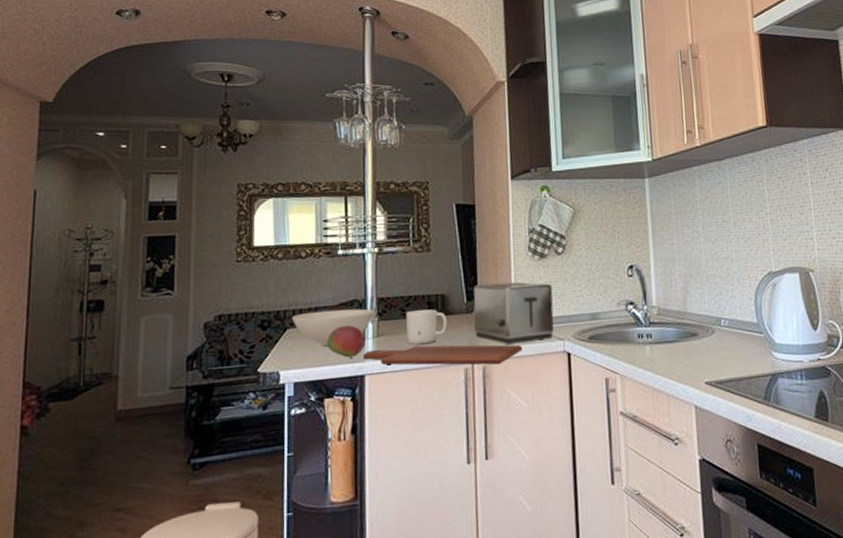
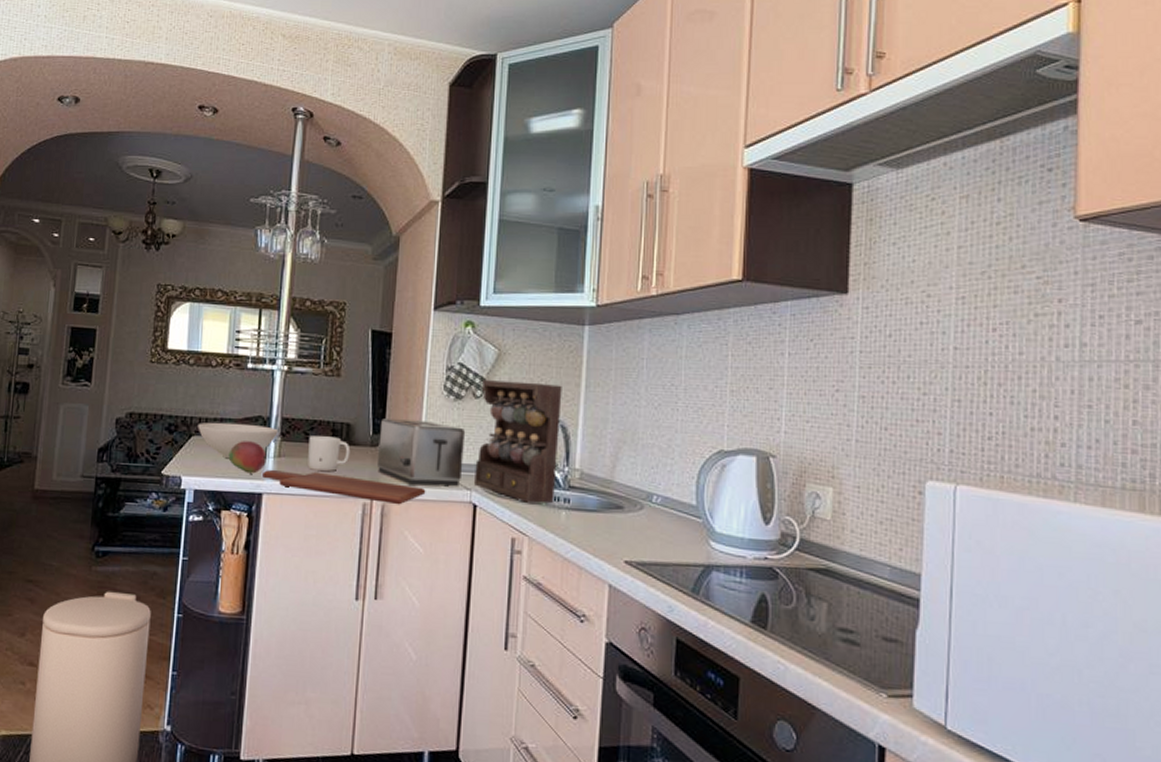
spice rack: none [562,233,639,344] -> present [475,380,562,504]

